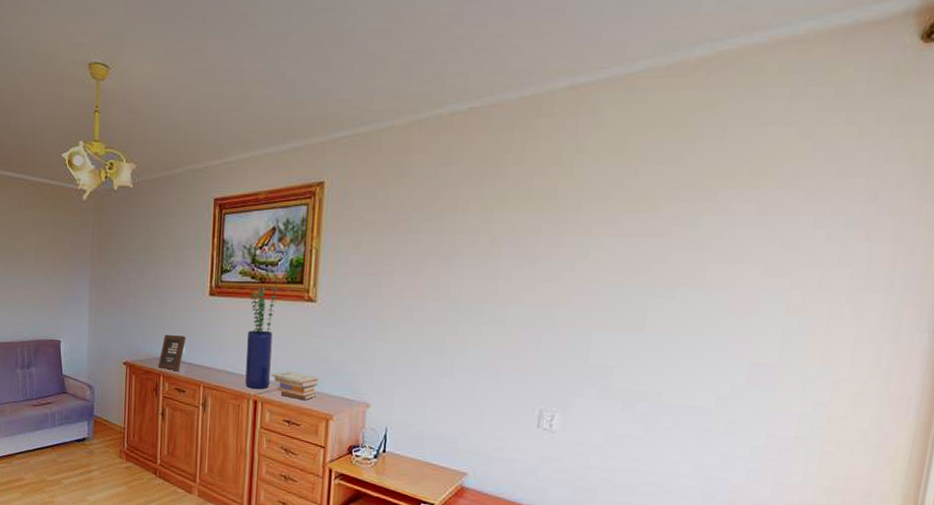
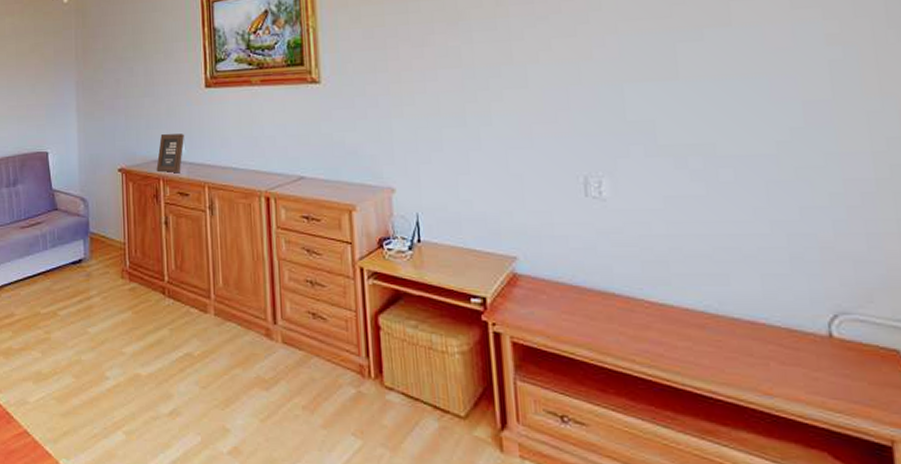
vase: present [245,281,278,390] -> none [249,65,281,185]
books: present [271,370,318,401] -> none [281,160,334,192]

